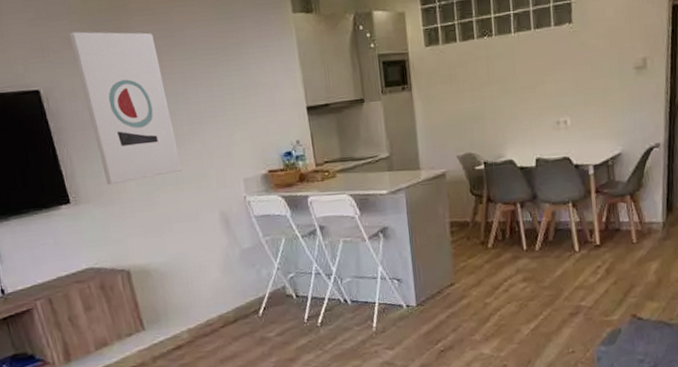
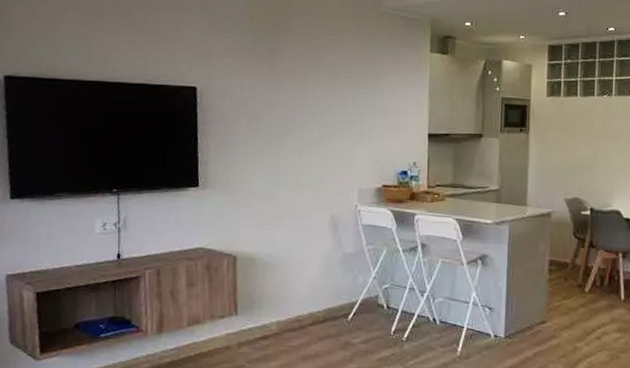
wall art: present [69,31,182,185] -> none [232,44,305,176]

